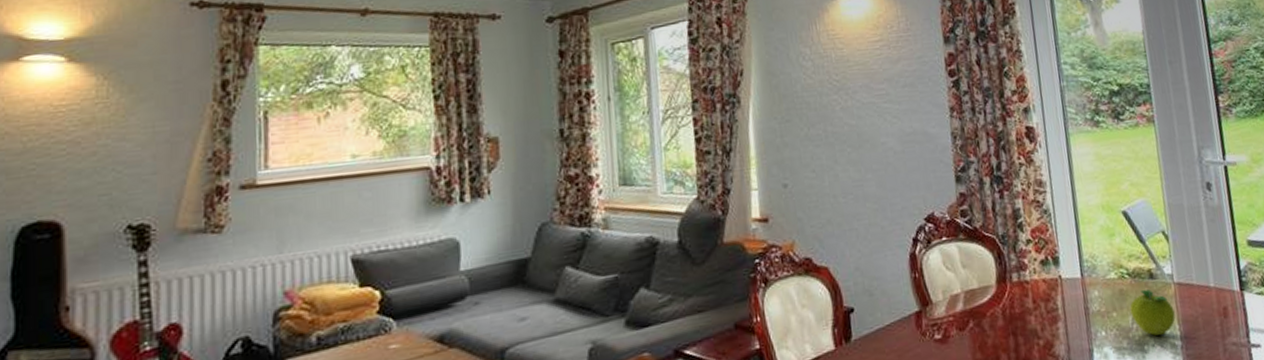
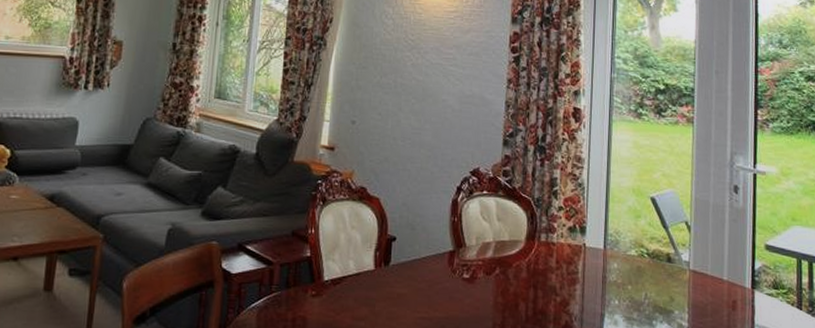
fruit: present [1130,289,1175,336] -> none [645,270,686,314]

